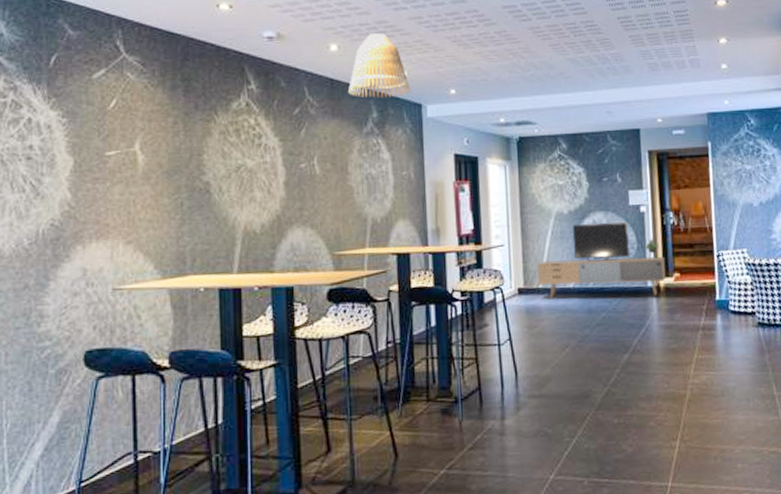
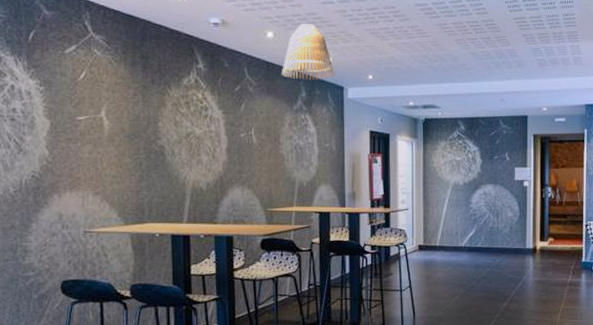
media console: present [537,222,666,298] -> none [435,194,542,257]

